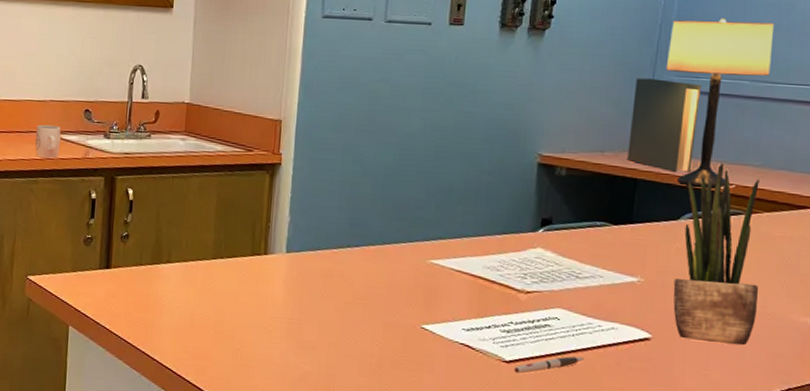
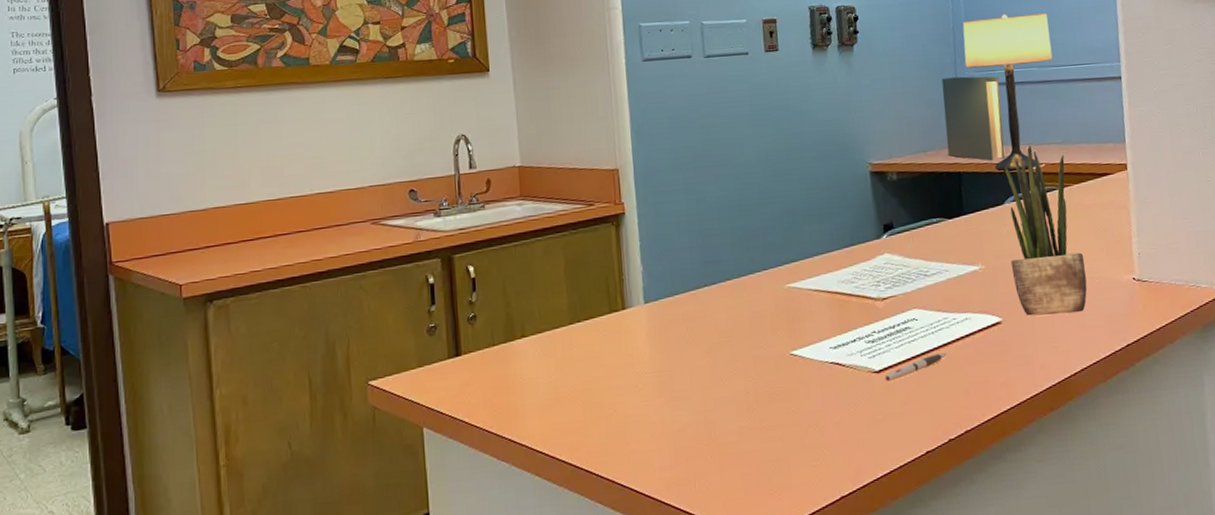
mug: present [35,124,61,159] -> none [357,212,388,250]

